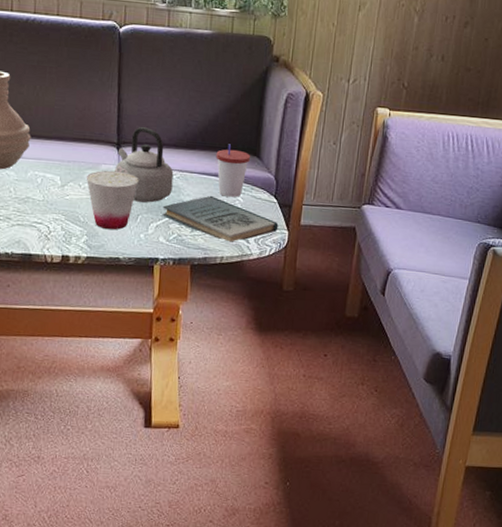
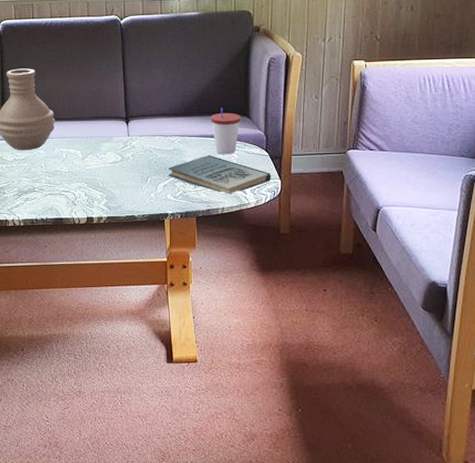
cup: present [86,170,139,230] -> none [102,141,146,192]
teapot: present [115,127,174,203] -> none [125,102,175,166]

